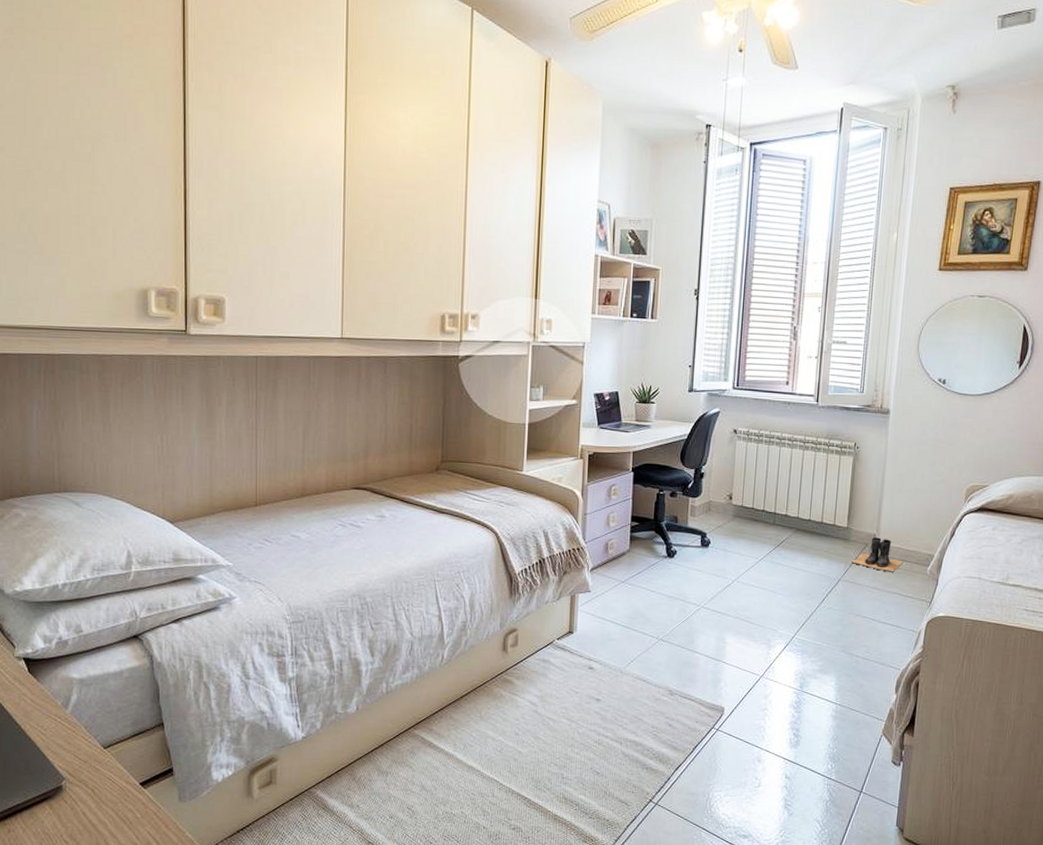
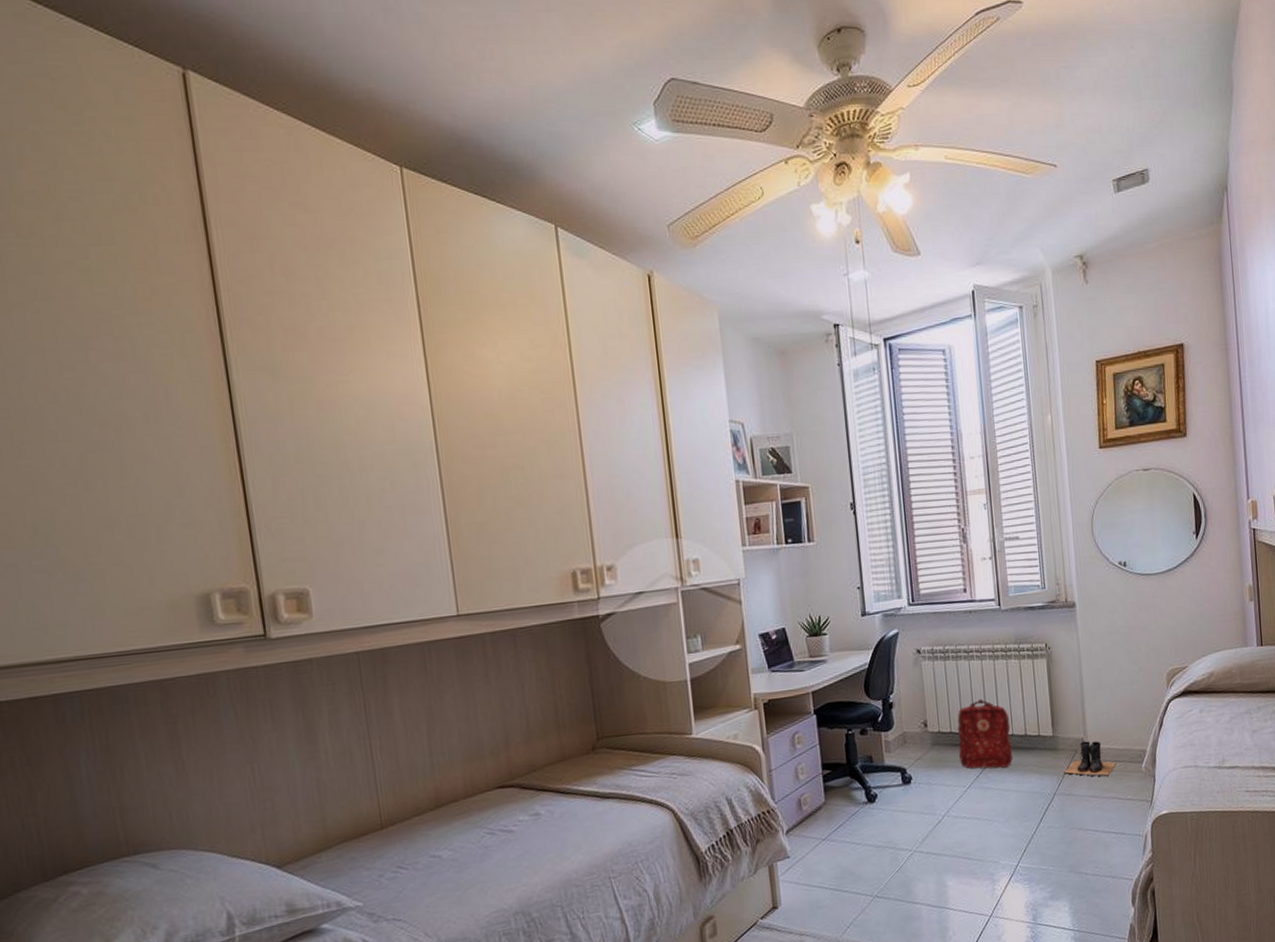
backpack: none [757,482,809,548] -> present [957,698,1012,769]

